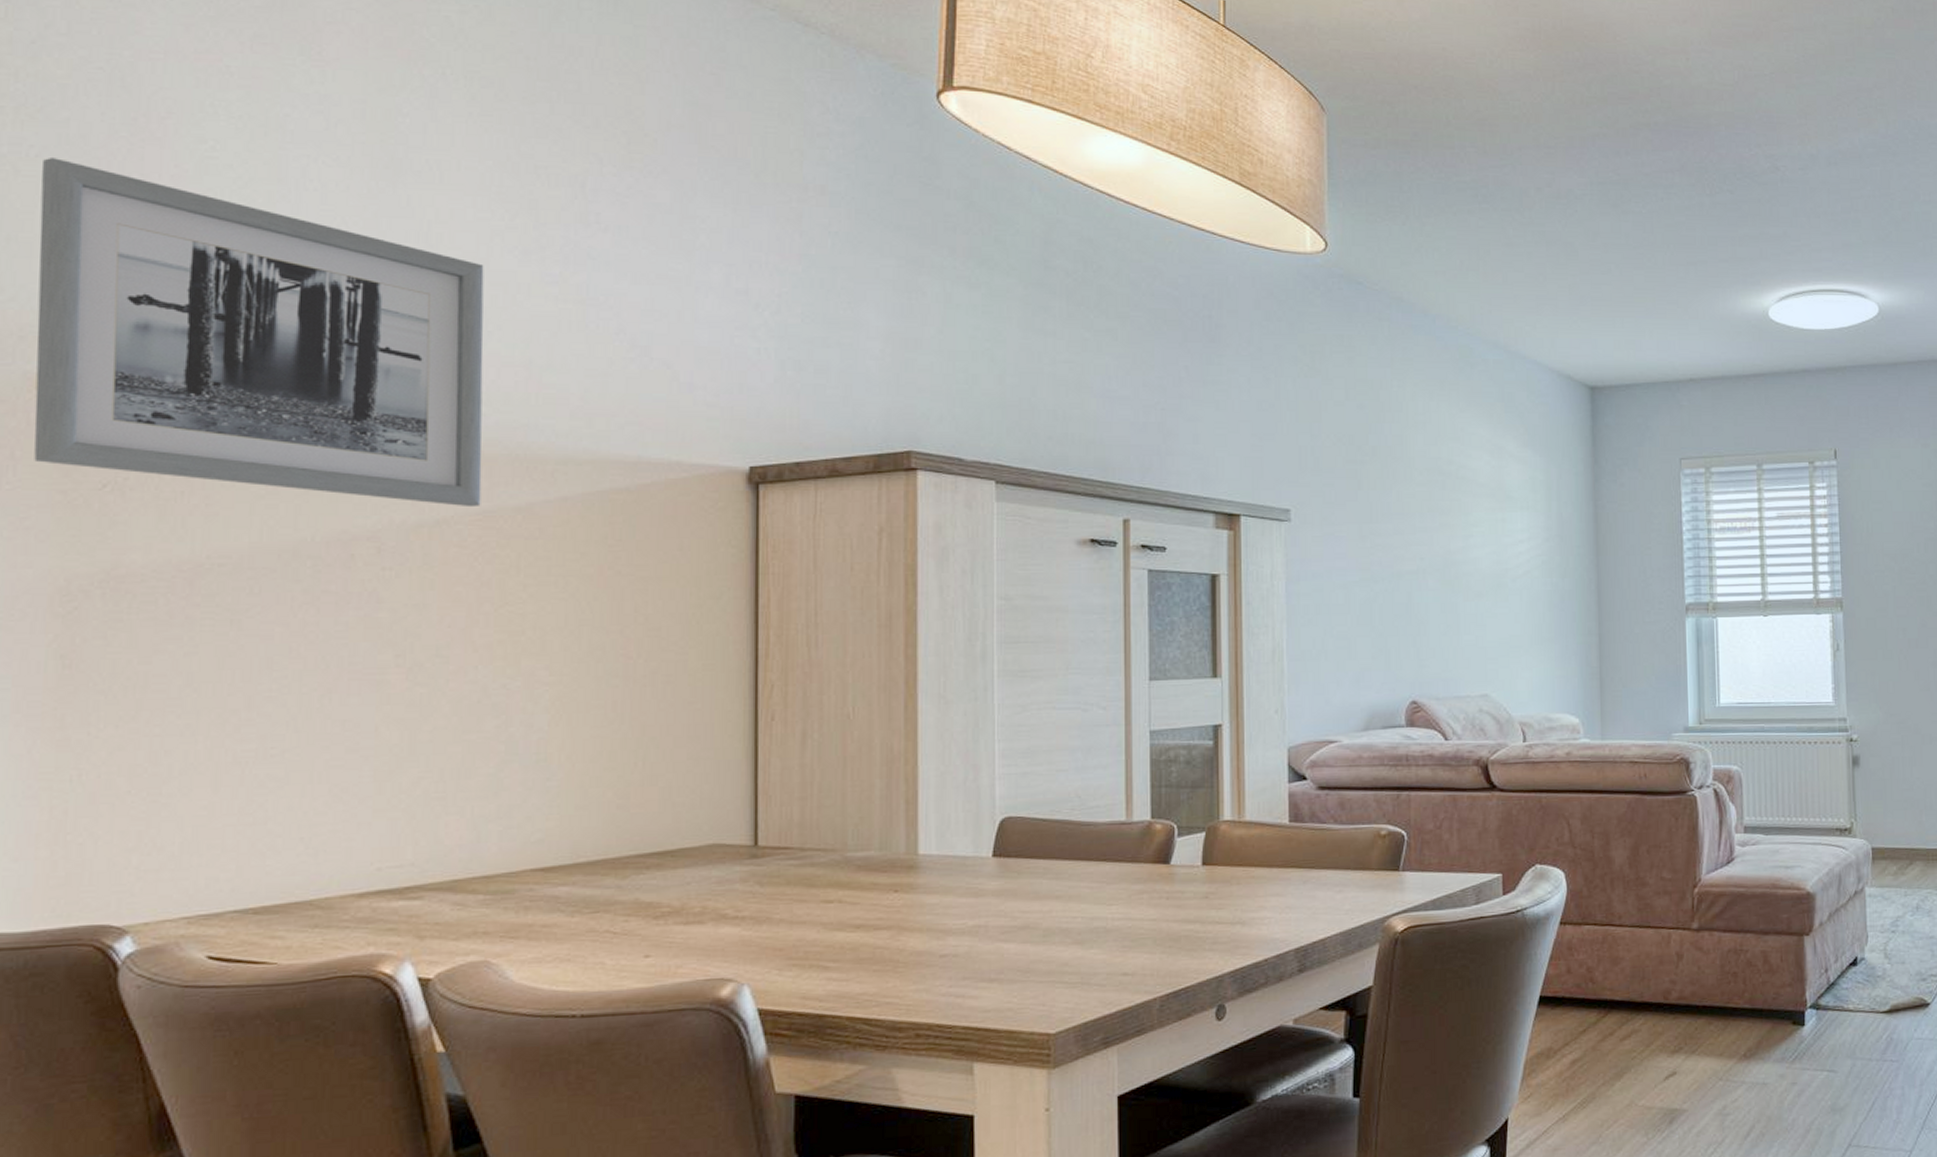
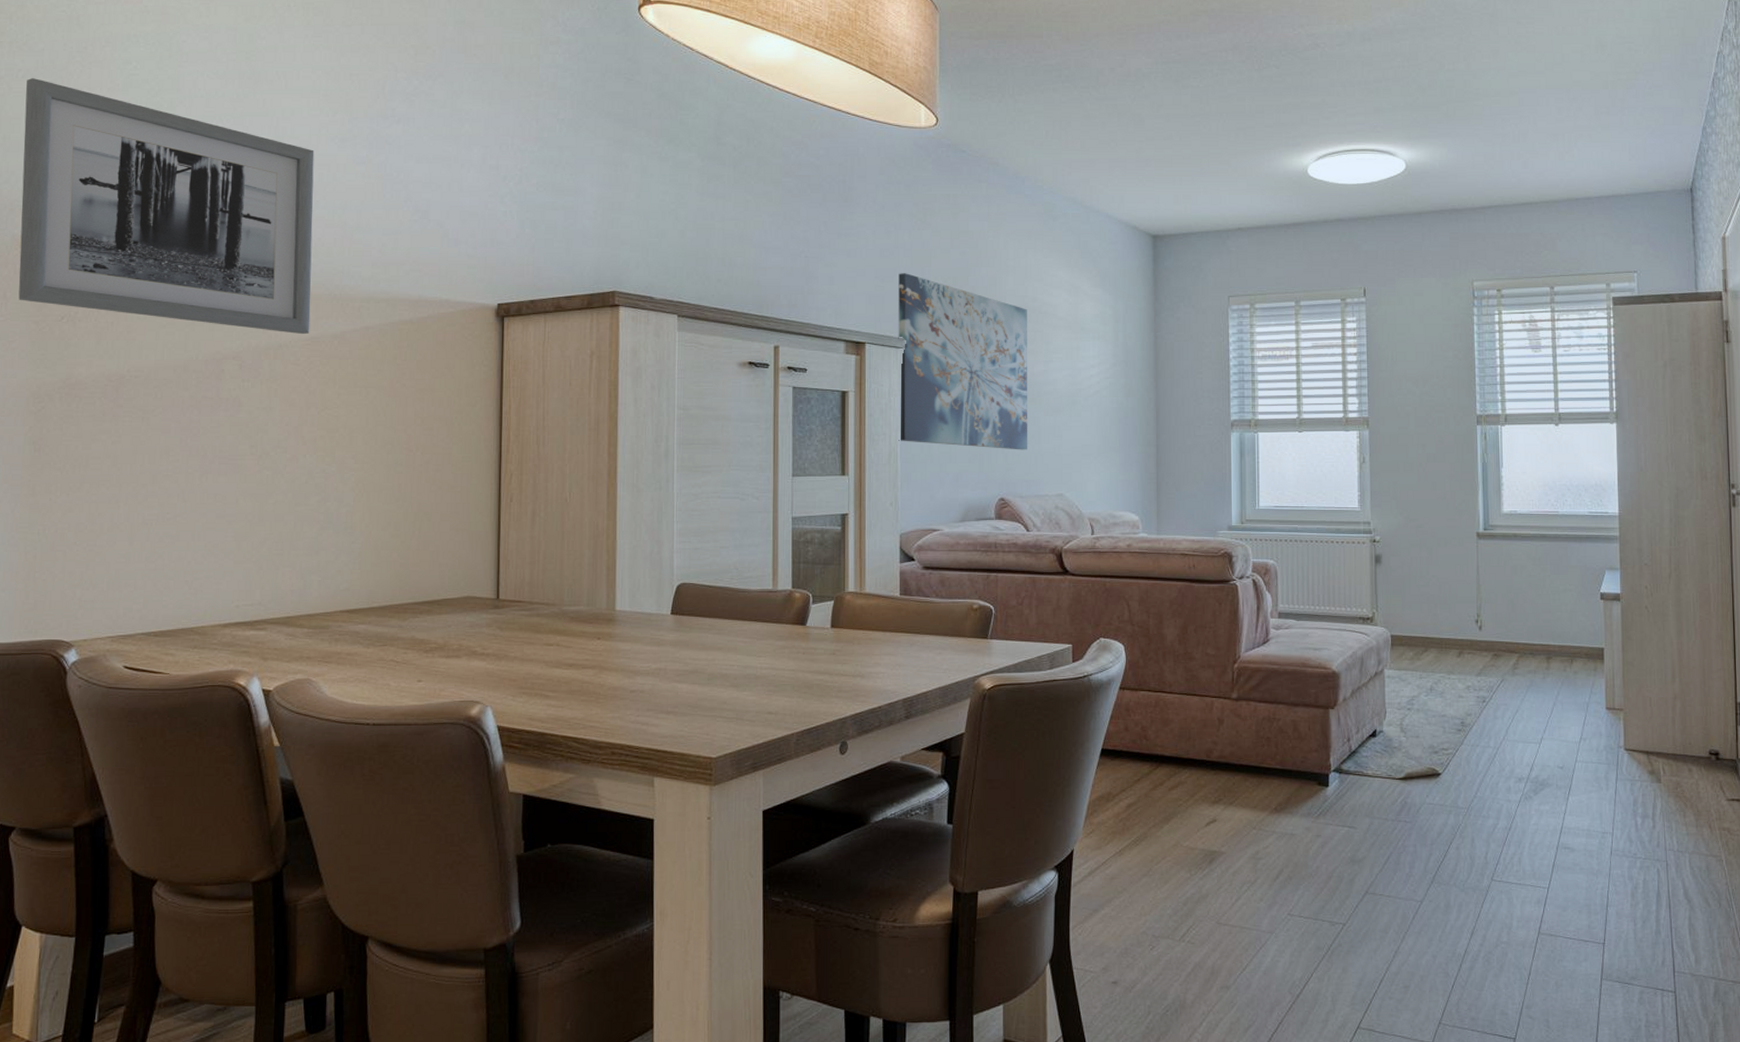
wall art: none [1281,430,1445,643] -> present [898,273,1028,450]

